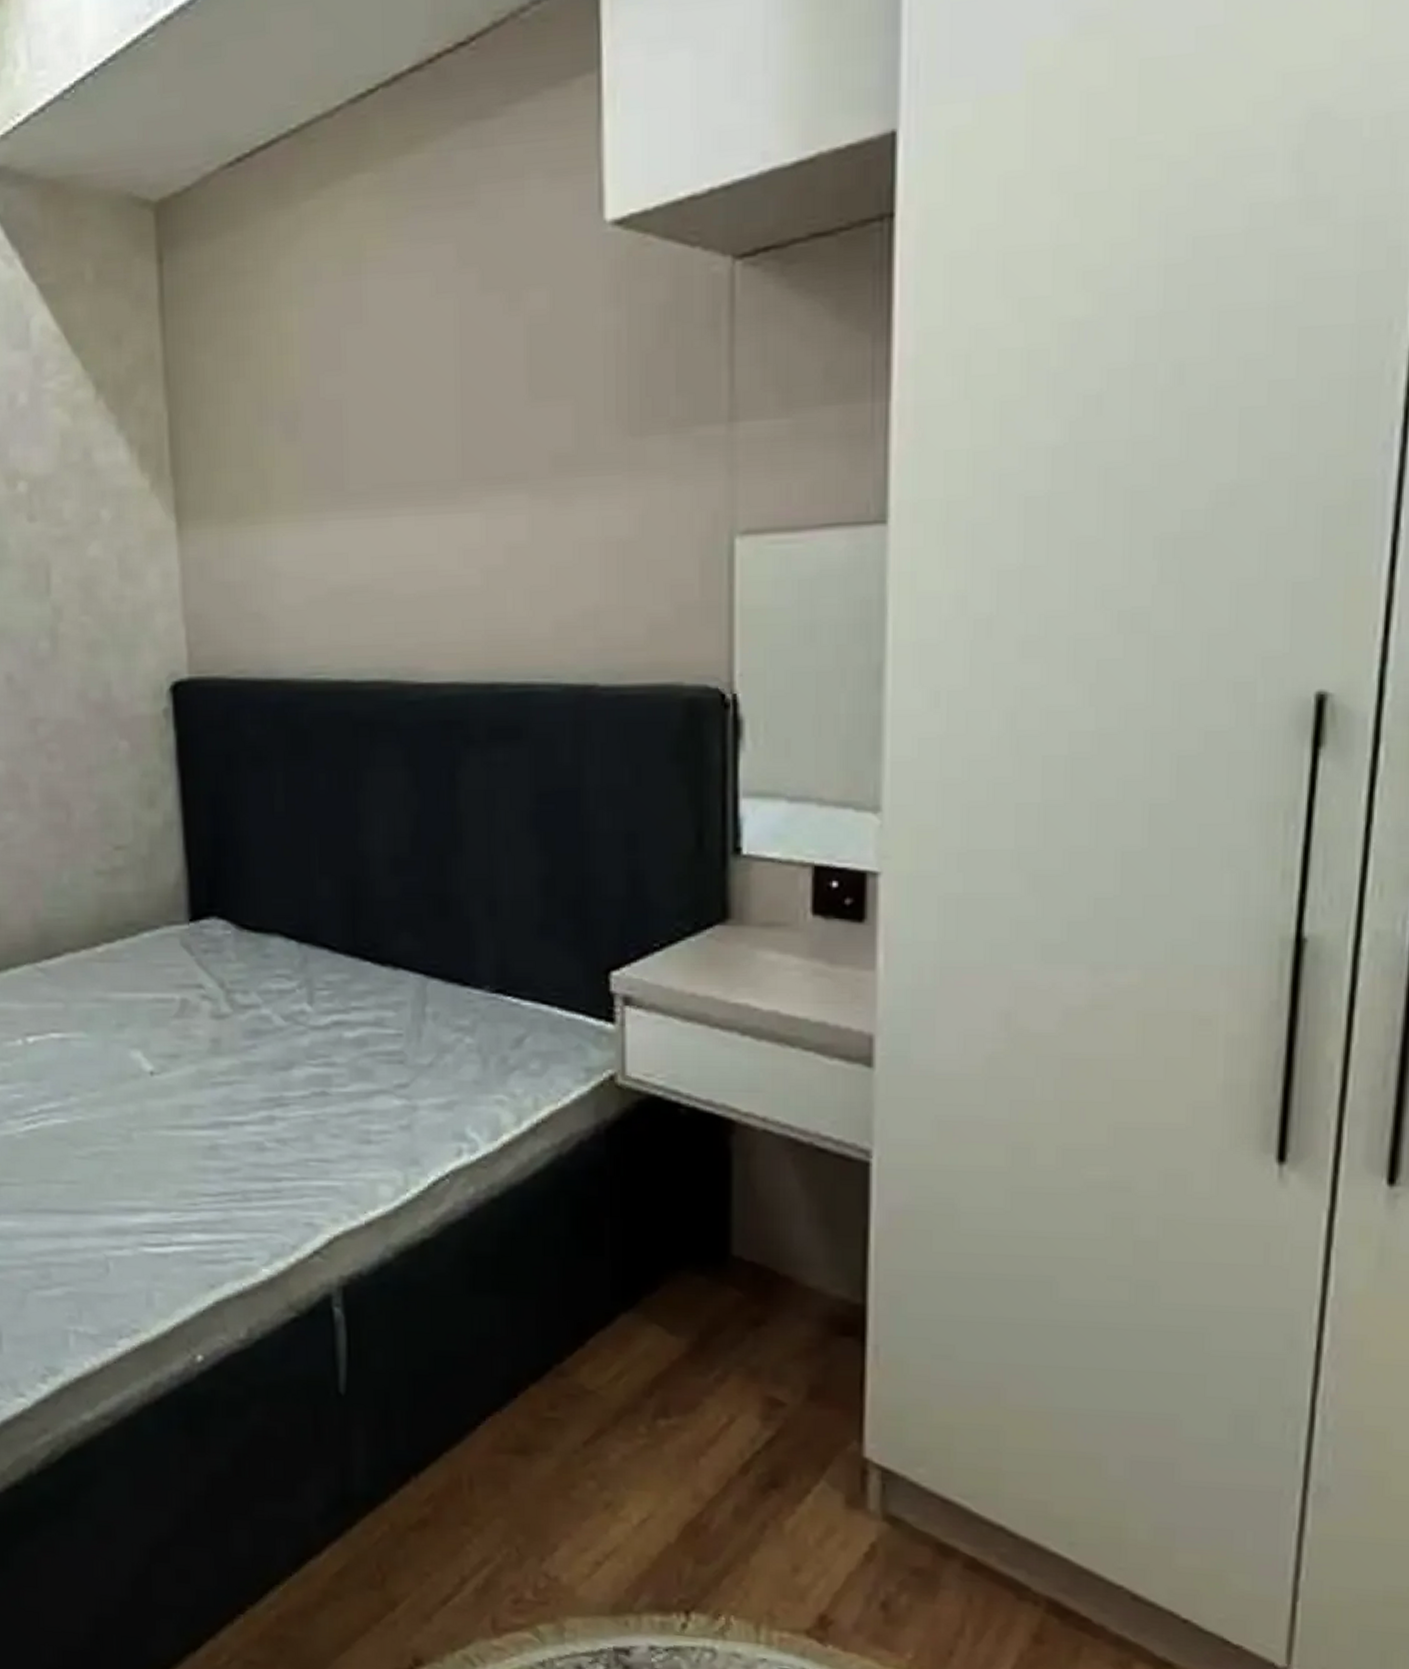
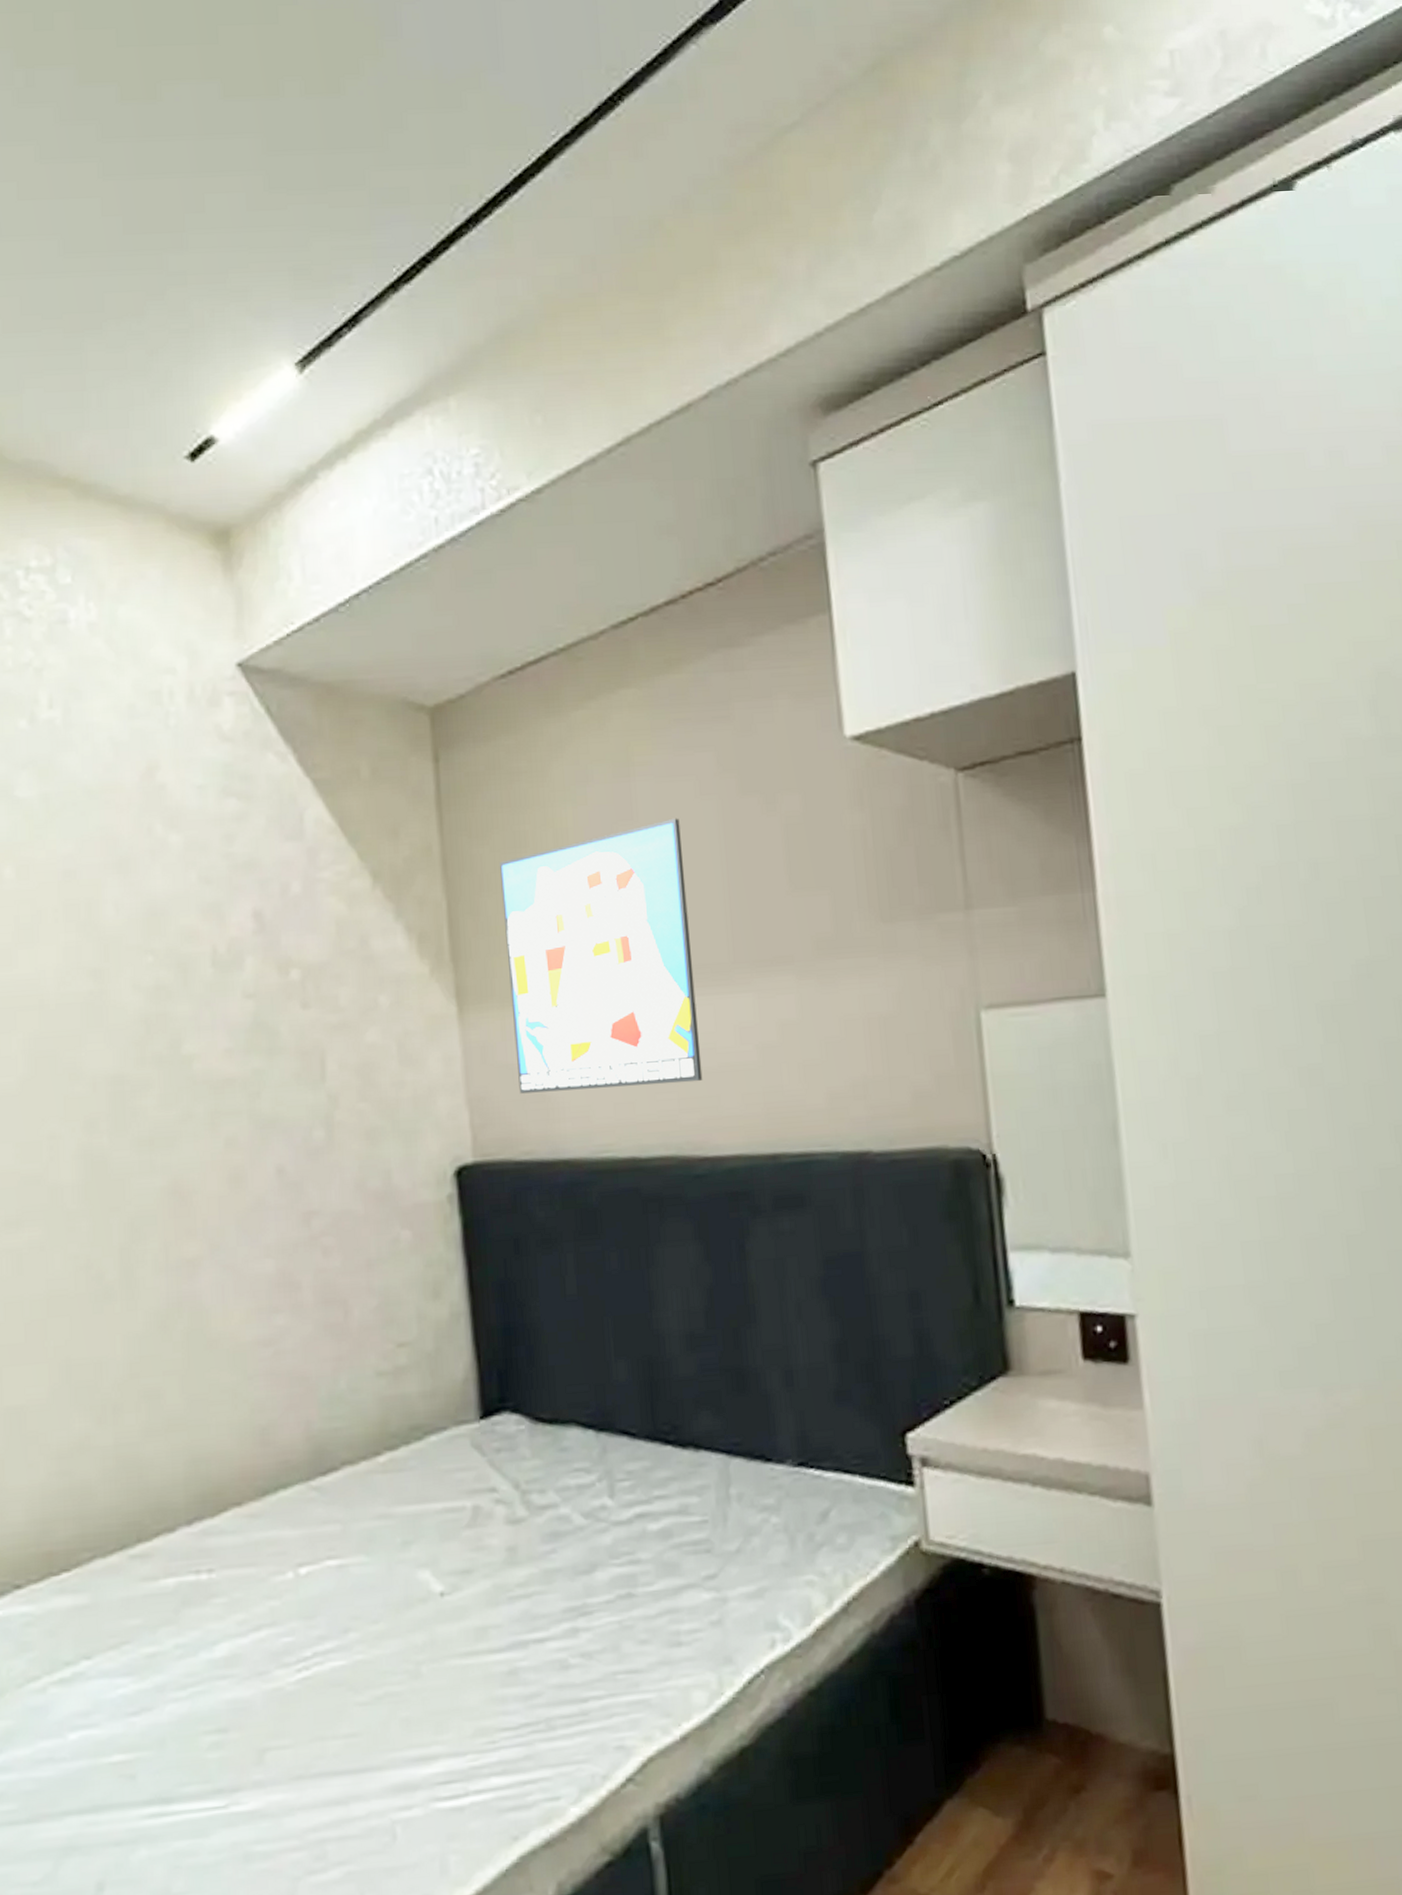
wall art: none [222,319,422,612] -> present [500,818,703,1094]

